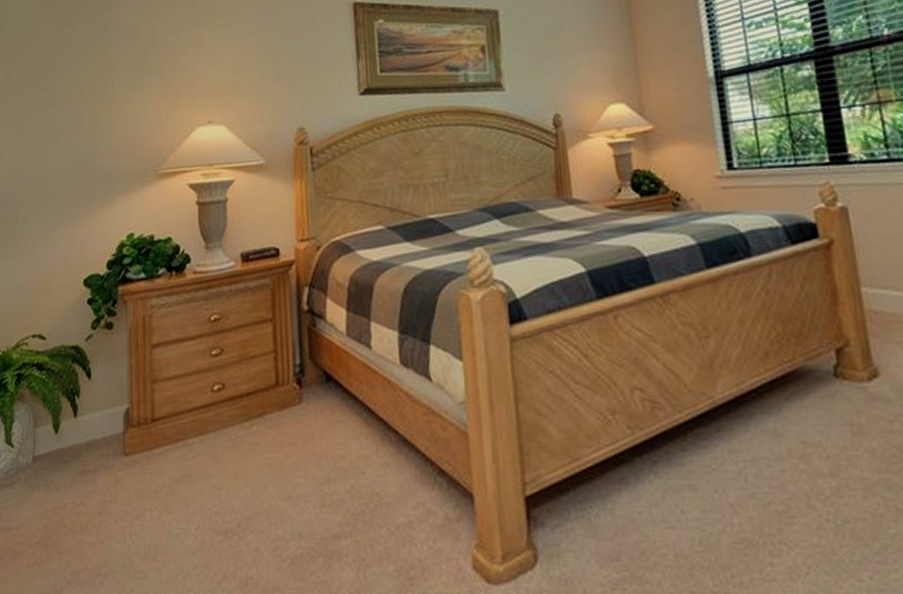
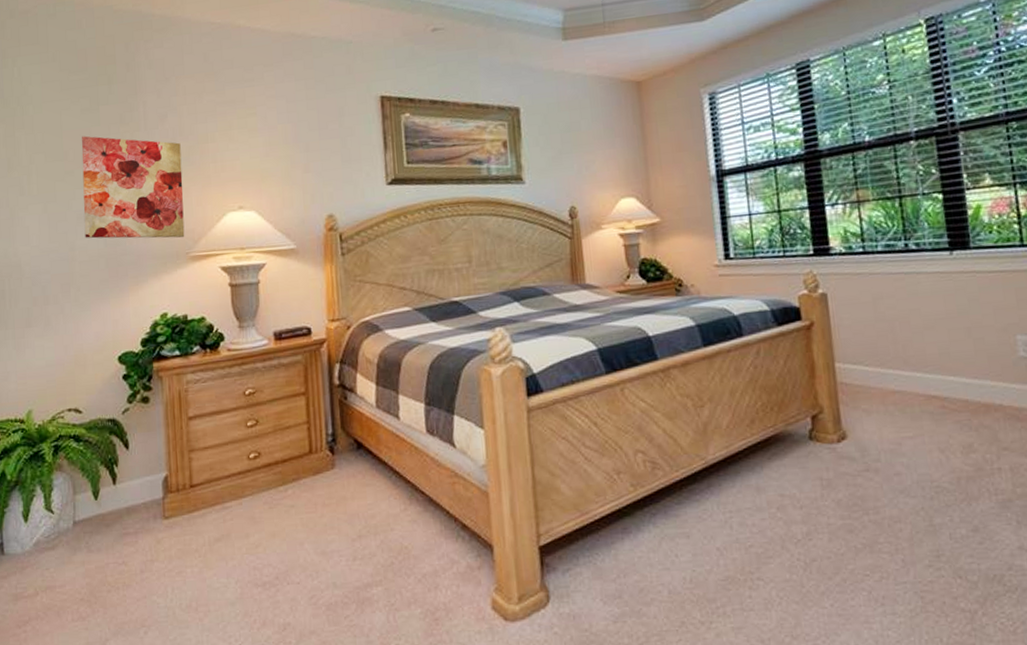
wall art: none [55,52,154,157] -> present [81,135,185,239]

